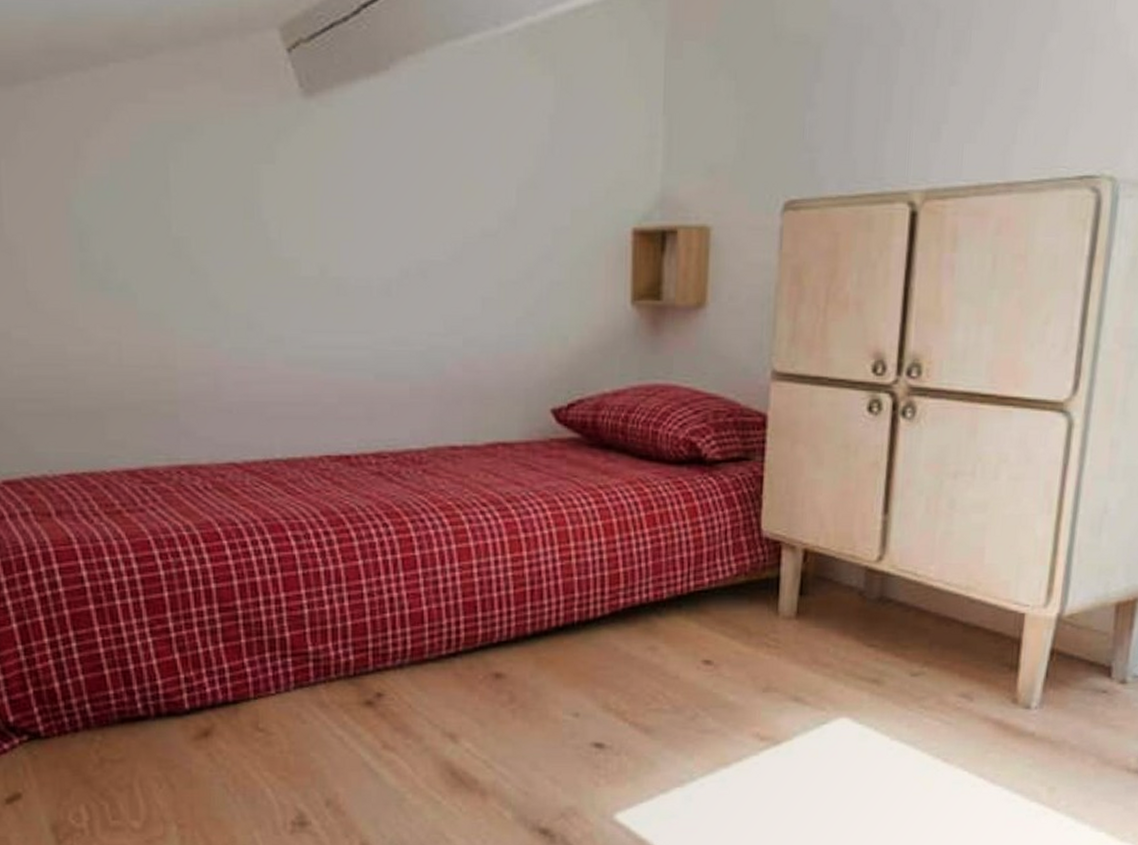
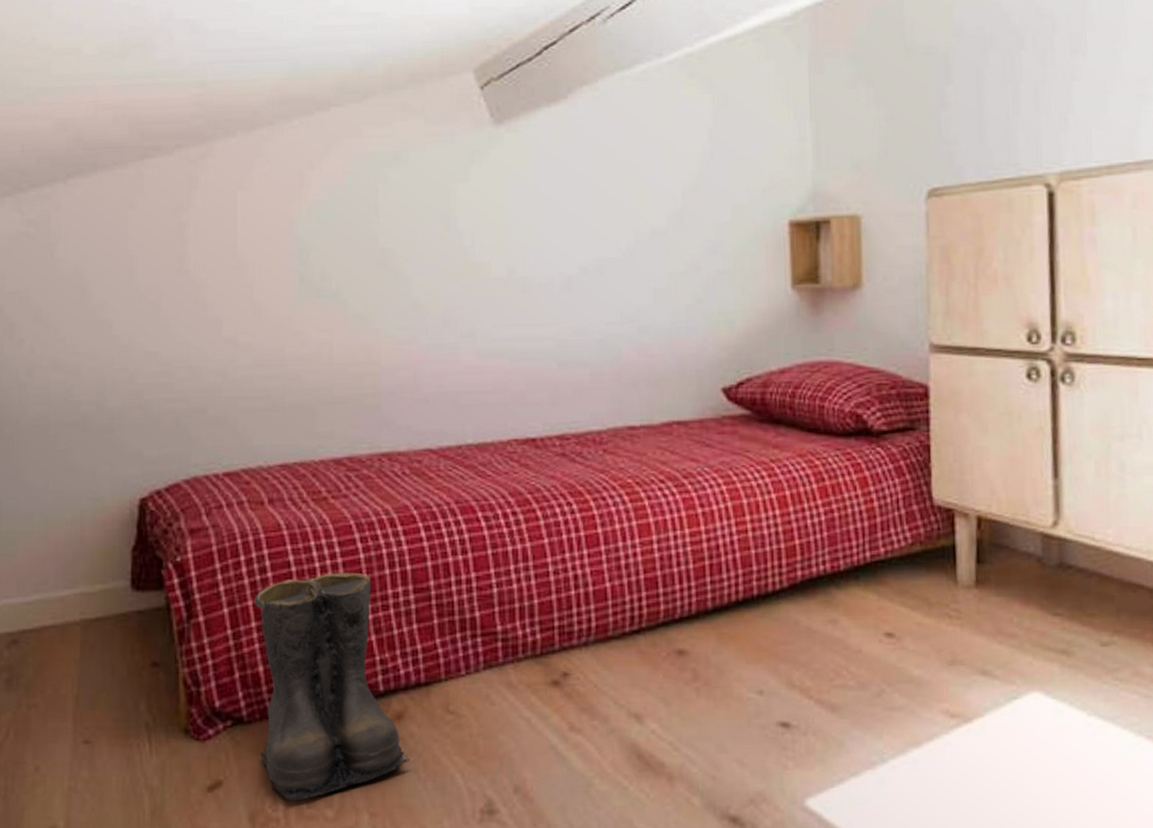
boots: none [46,589,219,814] -> present [255,572,410,802]

